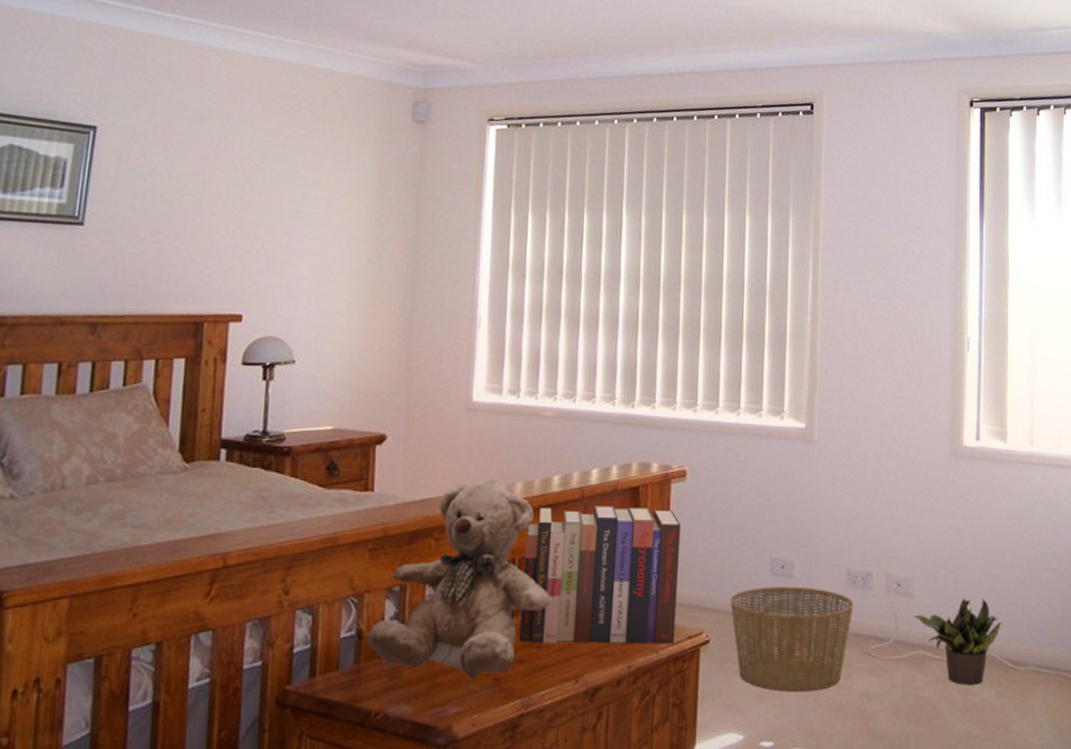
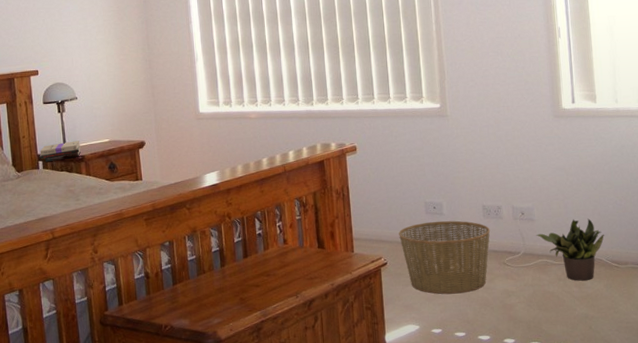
books: none [222,424,289,451] -> present [39,140,81,162]
teddy bear: present [366,479,551,680] -> none [151,164,273,301]
books: present [519,504,681,645] -> none [249,174,362,274]

